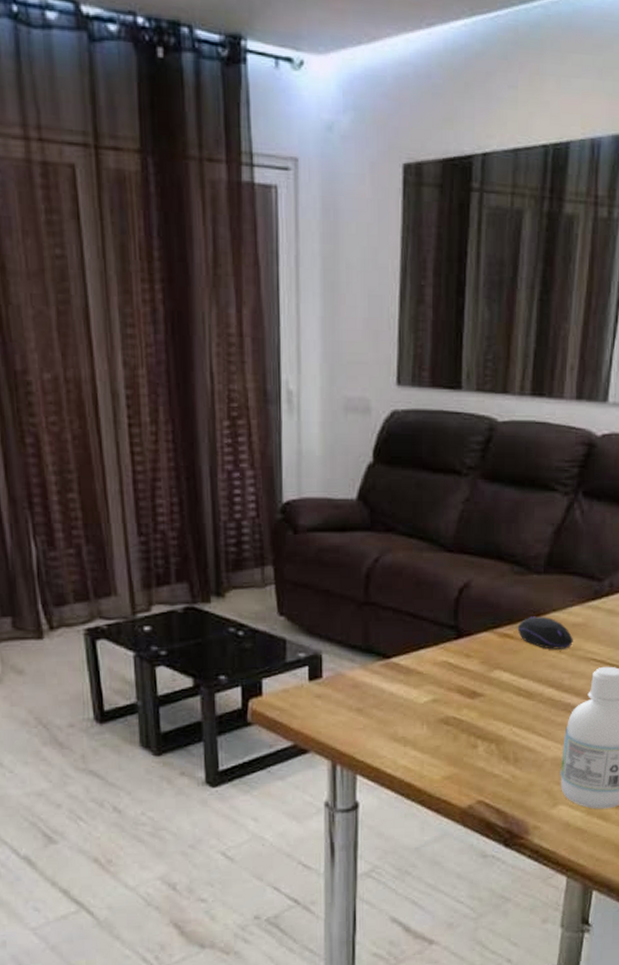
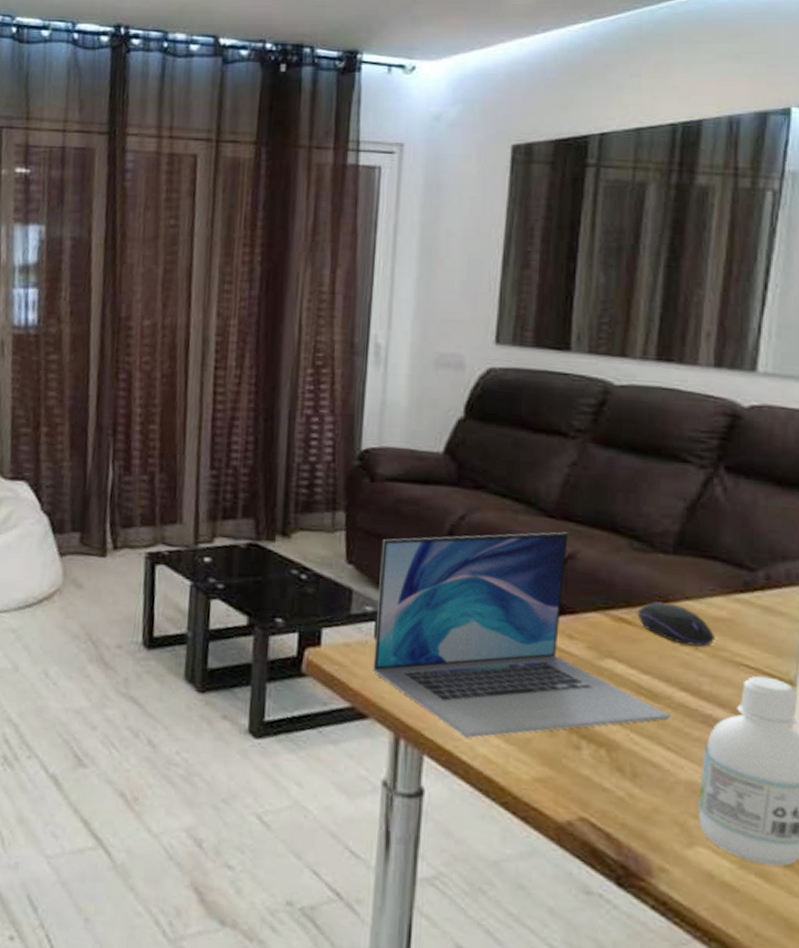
laptop: none [308,564,542,754] -> present [373,532,671,738]

